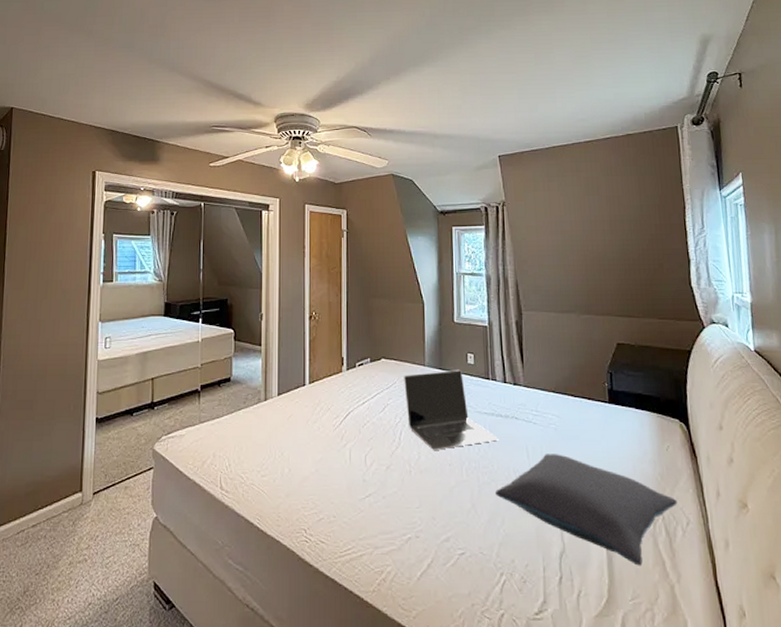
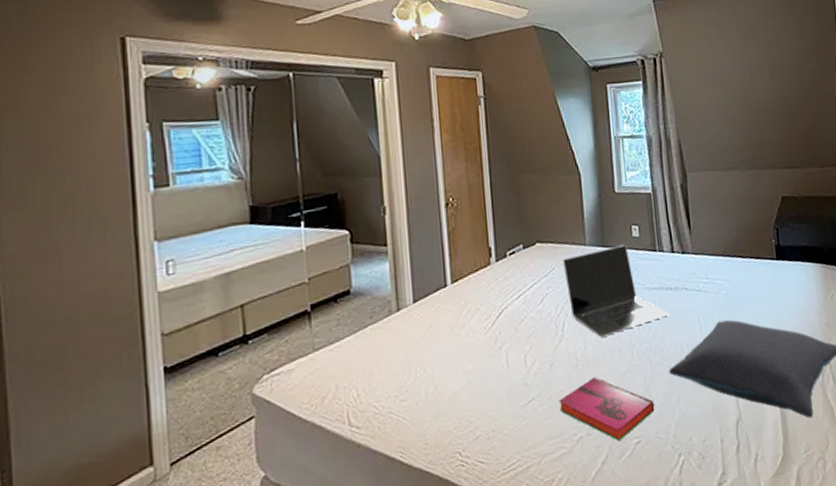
hardback book: none [392,485,480,549] -> present [558,377,655,442]

